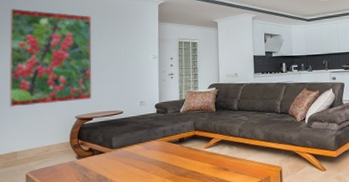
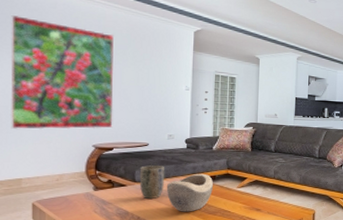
plant pot: none [116,131,139,165] -> present [139,165,165,200]
decorative bowl: none [140,136,183,176] -> present [166,173,214,212]

